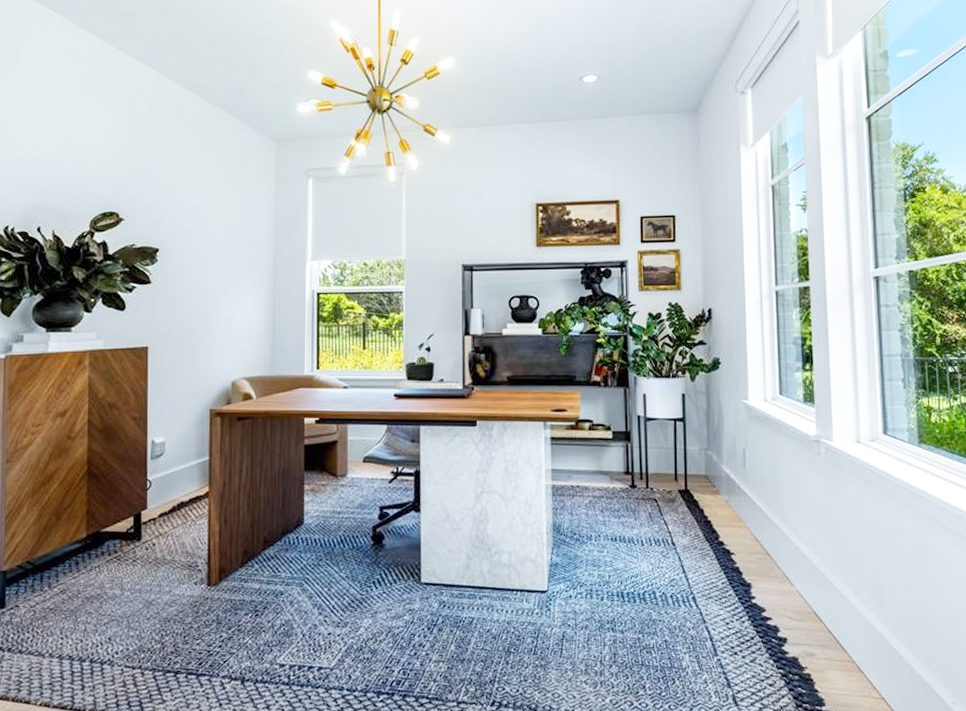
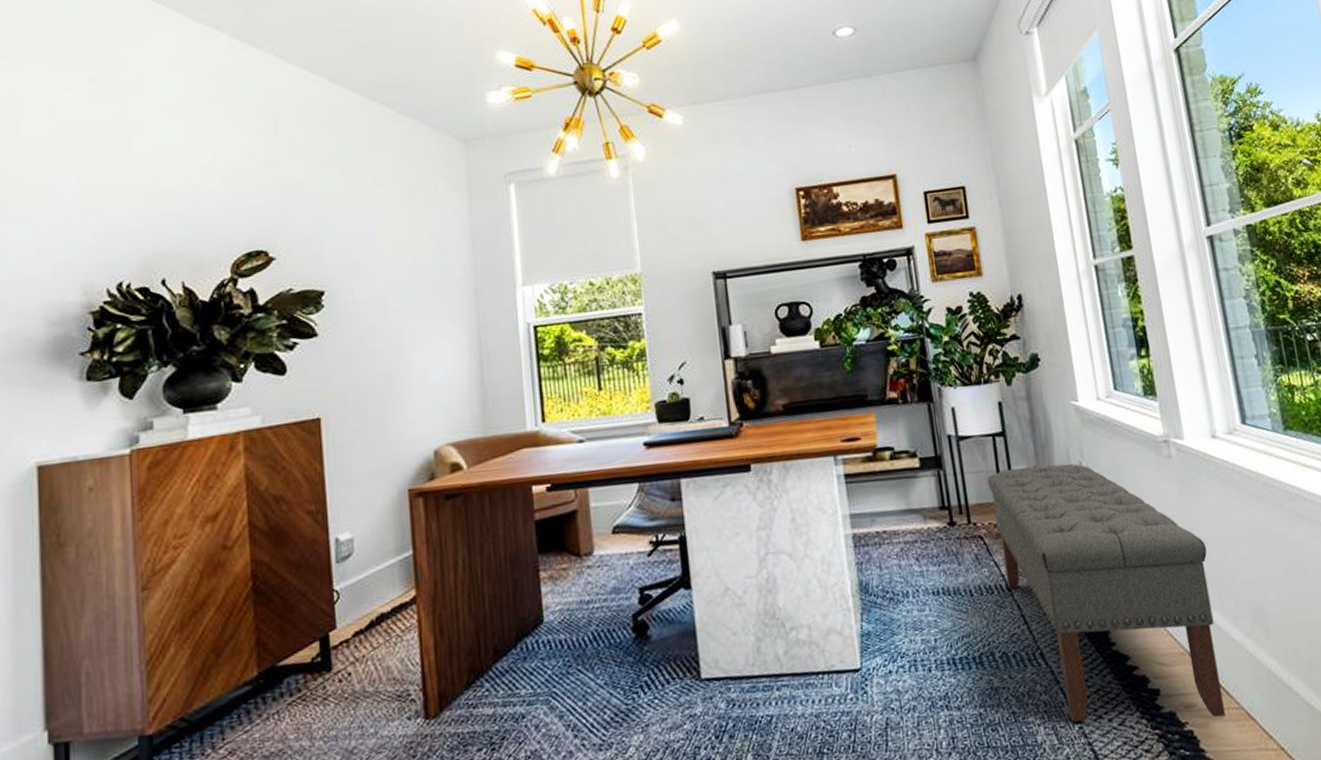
bench: none [666,449,841,667] -> present [987,463,1225,722]

